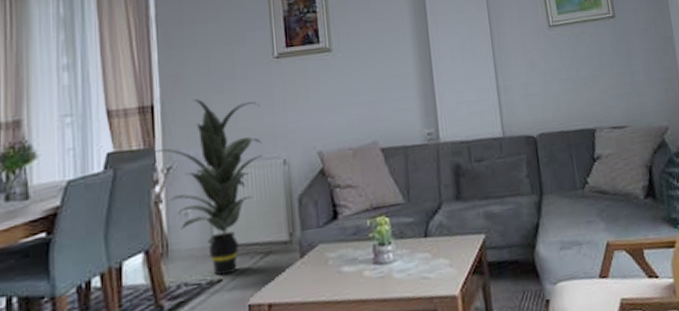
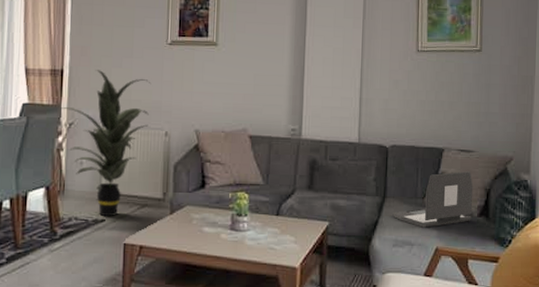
laptop: none [553,149,638,222] -> present [393,171,473,228]

